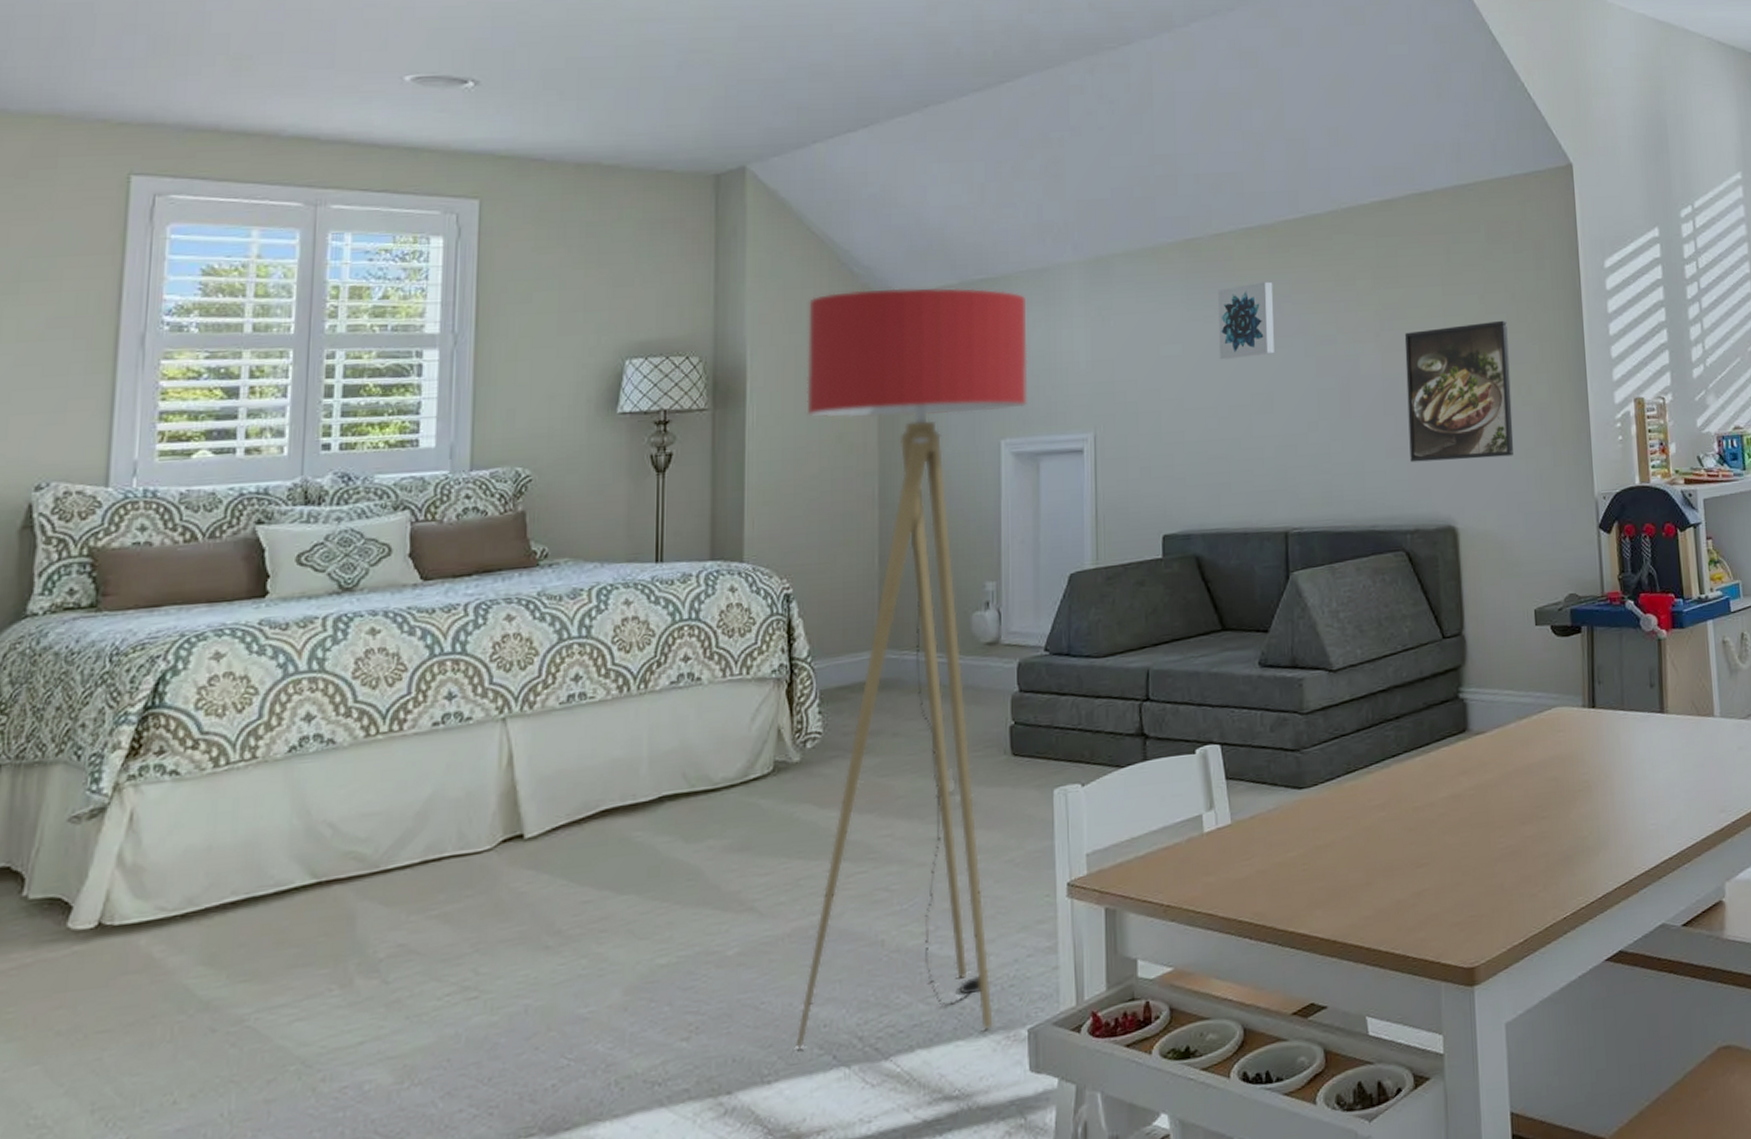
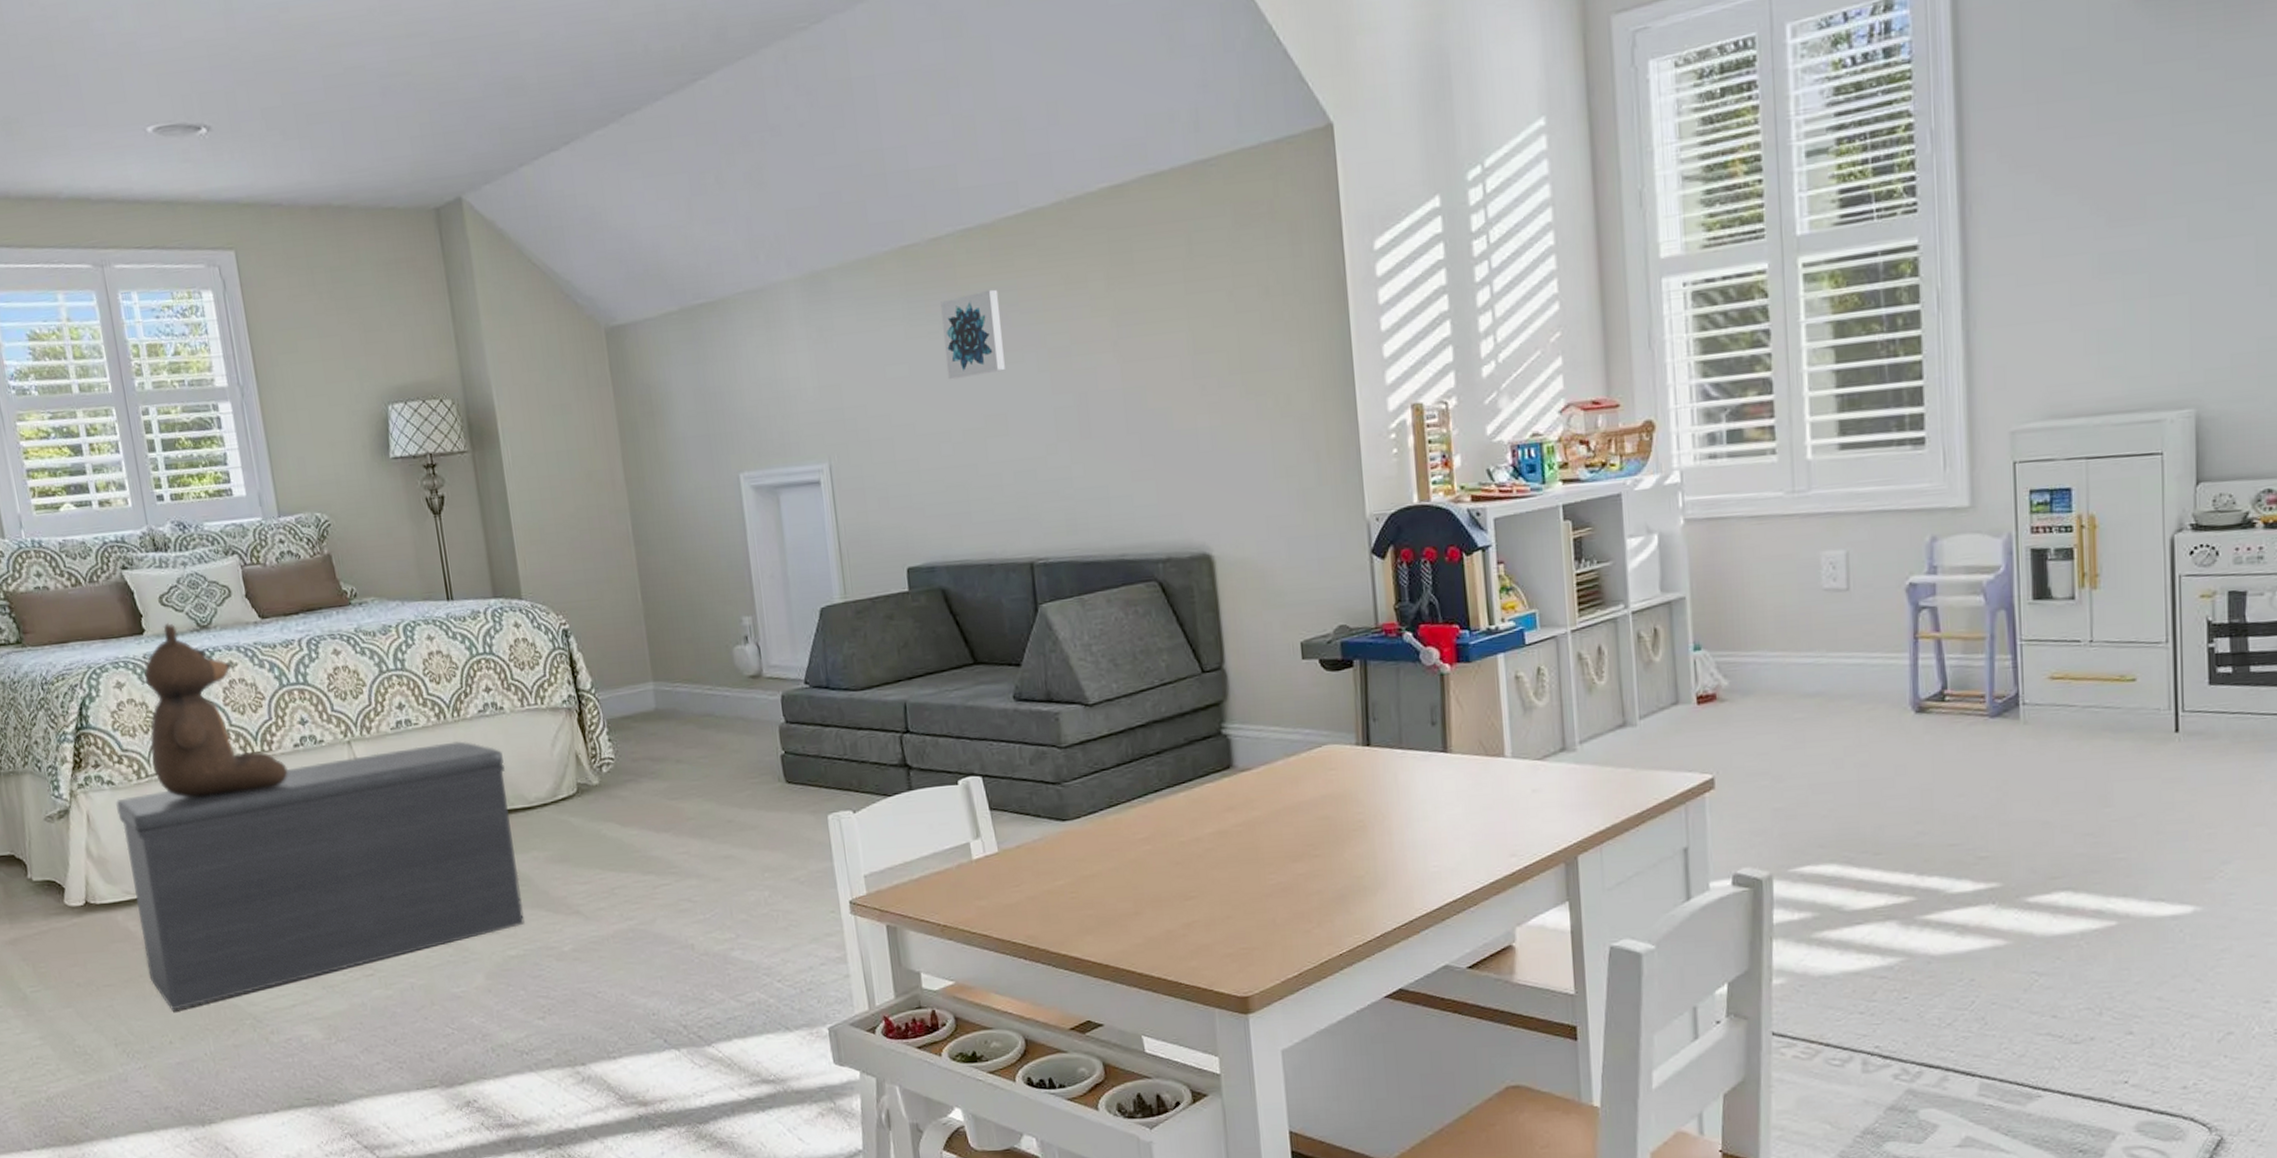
bench: none [165,716,692,1060] -> present [116,741,525,1011]
teddy bear: none [239,585,418,789] -> present [143,623,288,798]
floor lamp: present [796,287,1028,1049] -> none [541,314,797,1032]
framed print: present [1404,320,1514,463] -> none [1145,319,1273,485]

